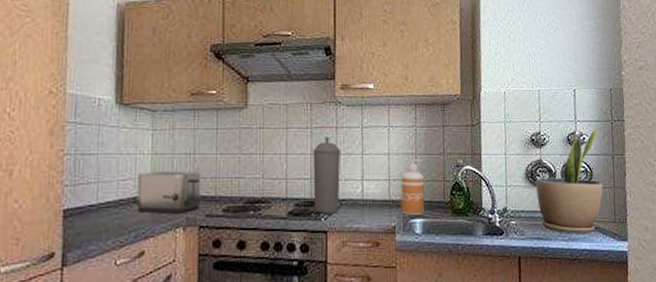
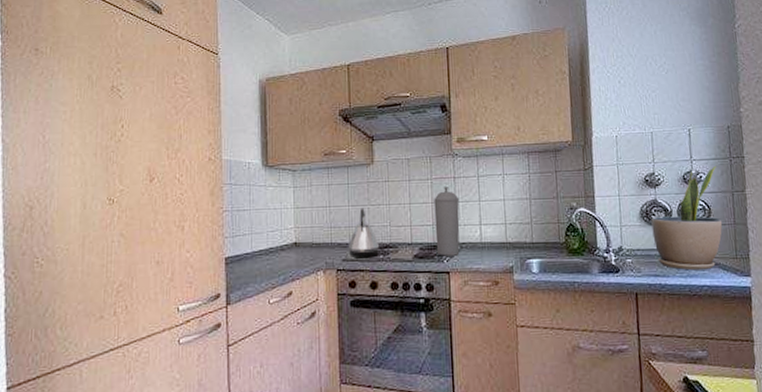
toaster: present [137,171,201,214] -> none [284,221,337,259]
kettle: none [213,157,251,214] -> present [348,208,380,259]
soap dispenser: present [400,158,425,216] -> none [516,203,541,257]

